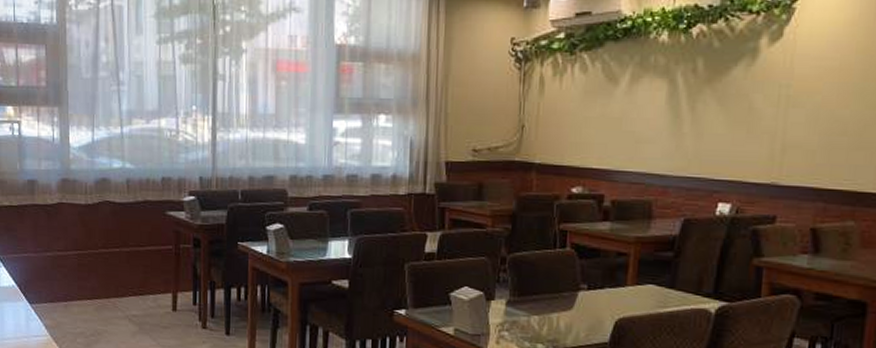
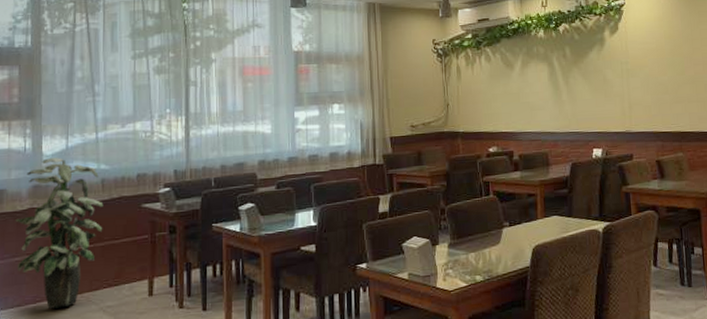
indoor plant: none [46,151,129,310] -> present [15,158,104,309]

